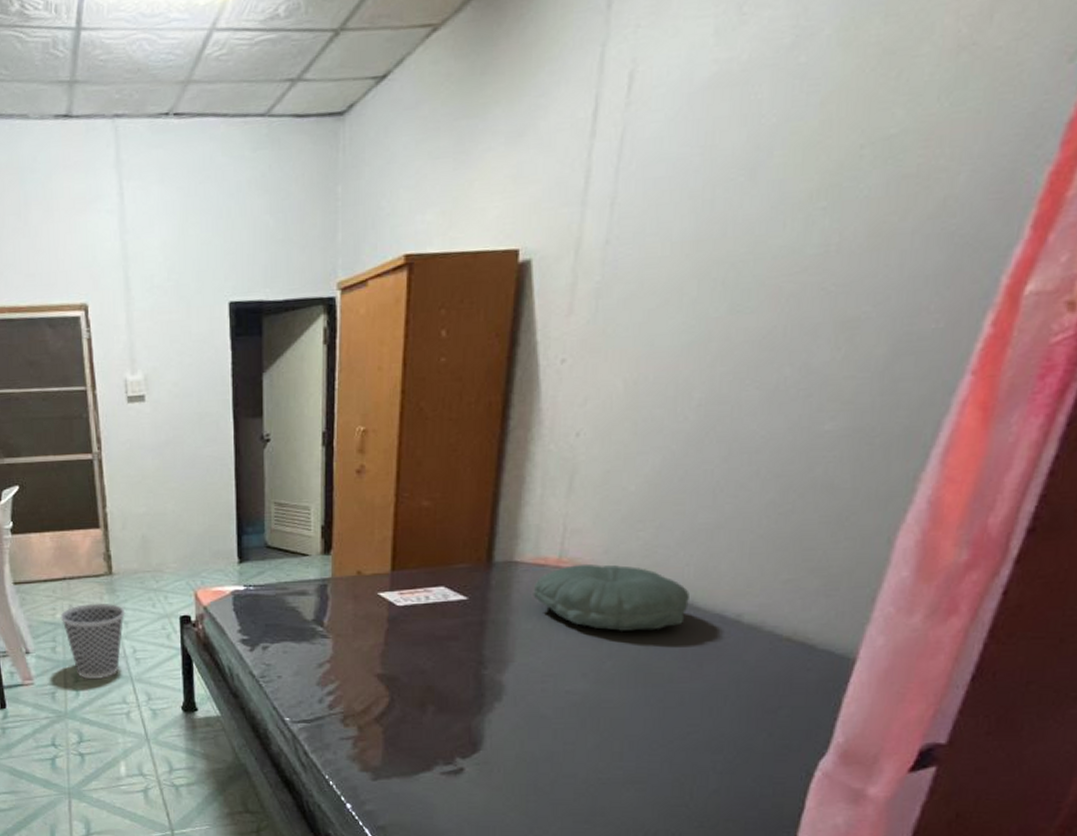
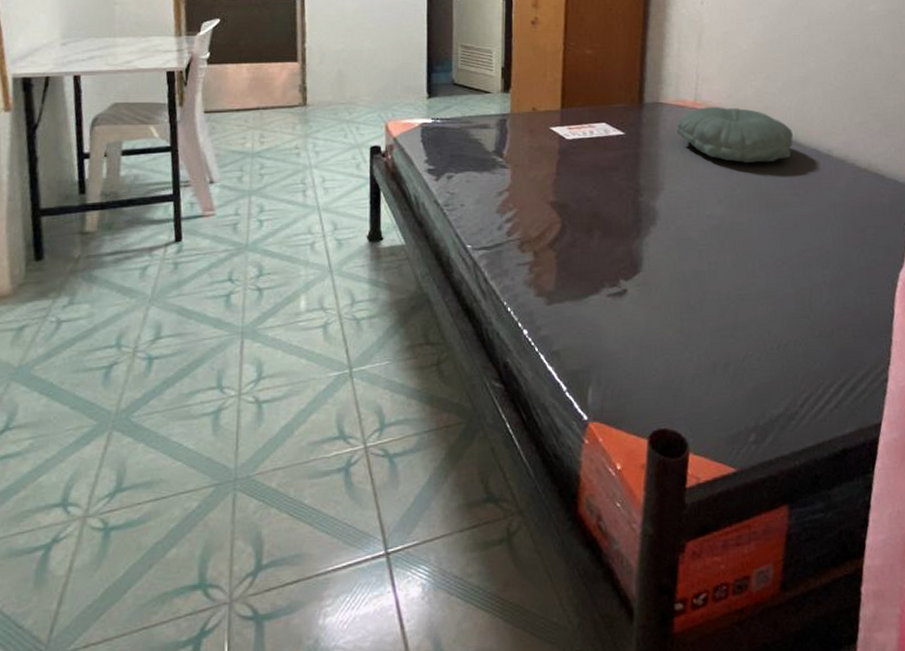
wastebasket: present [60,604,126,679] -> none [250,134,317,209]

